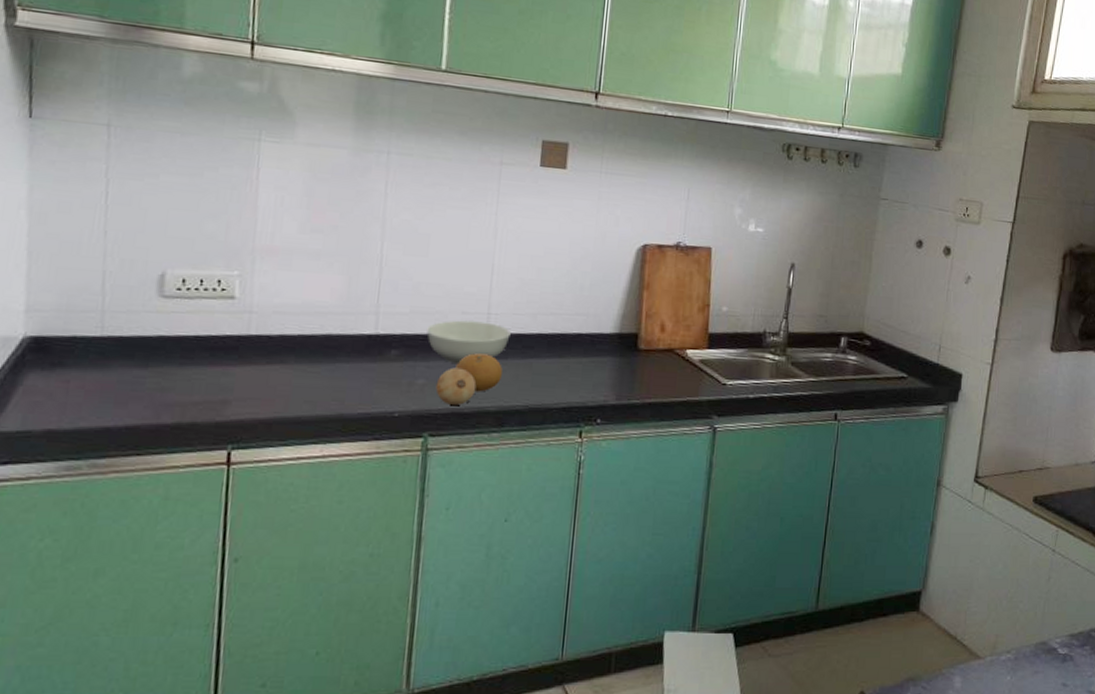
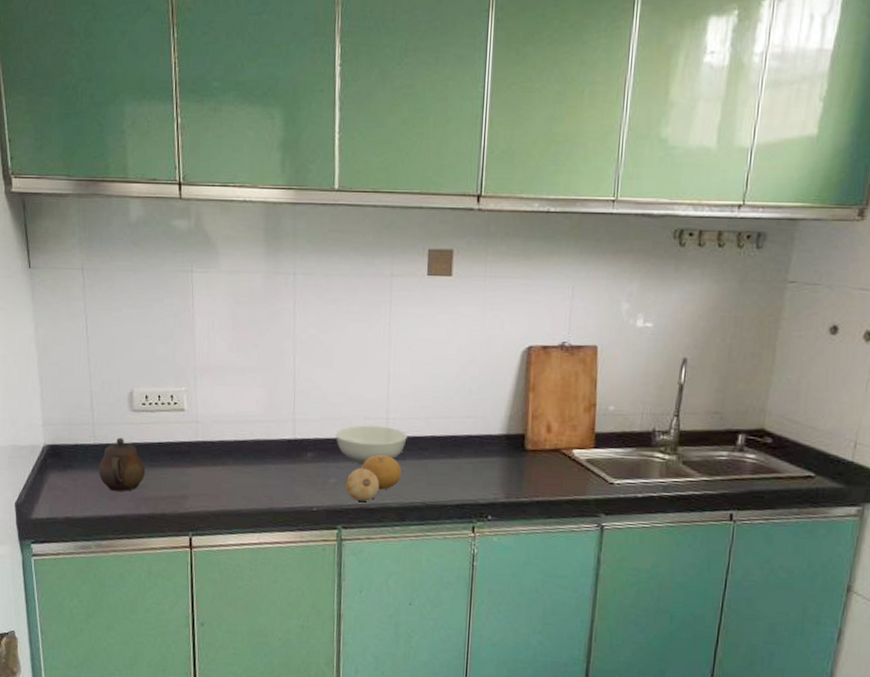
teapot: none [104,329,173,396] -> present [99,437,145,491]

